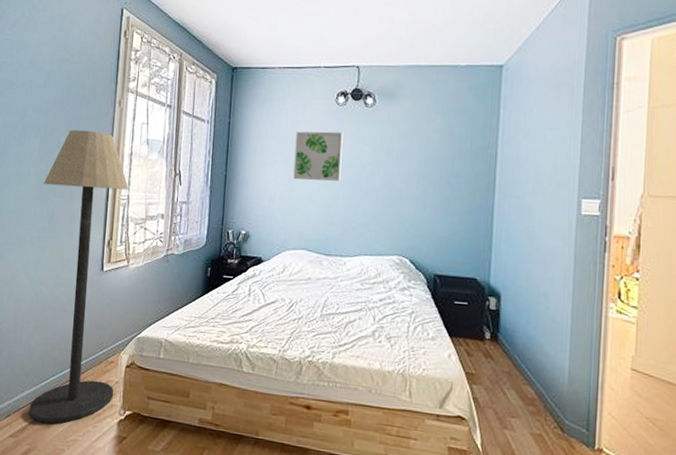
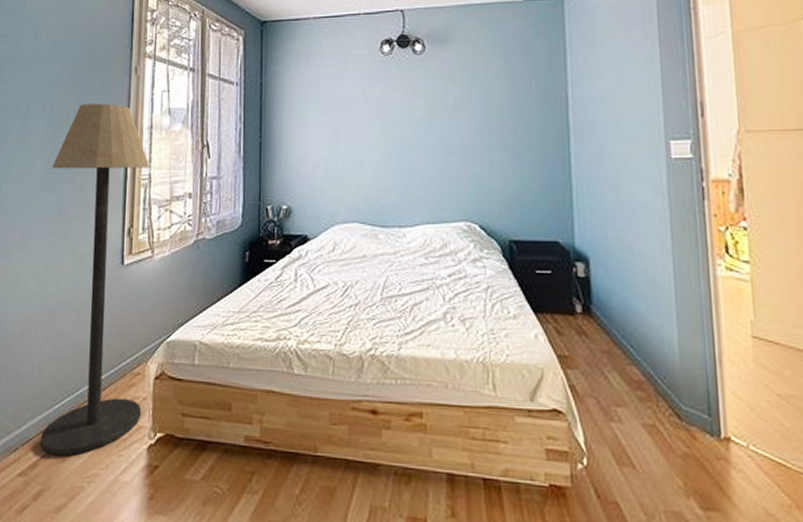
wall art: present [293,131,343,181] -> none [338,84,392,142]

